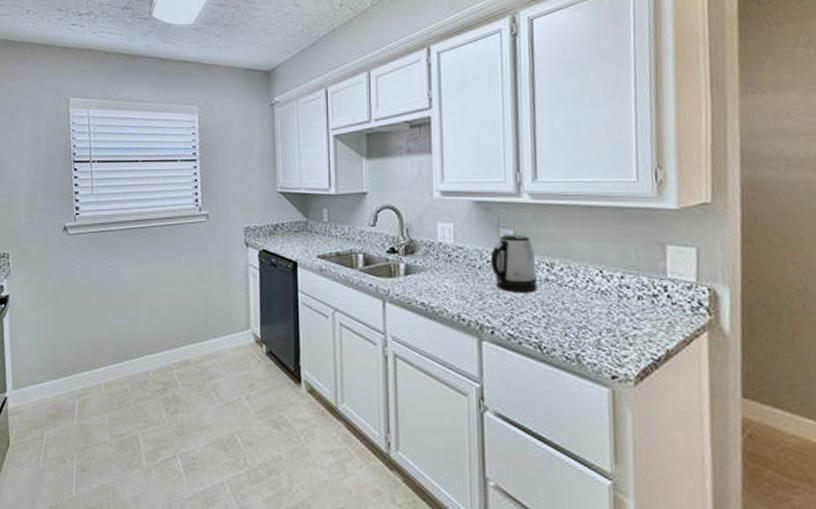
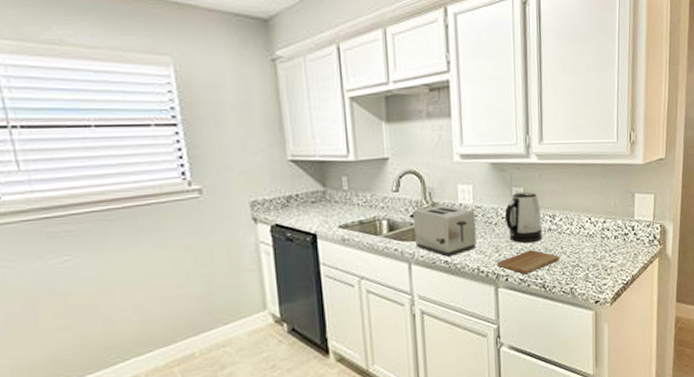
toaster: none [388,243,457,298] -> present [412,205,477,257]
cutting board: none [481,301,560,330] -> present [497,250,560,275]

